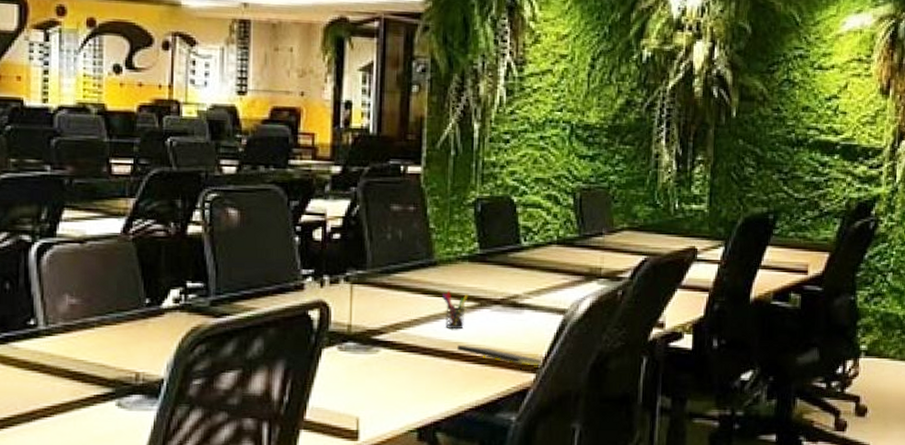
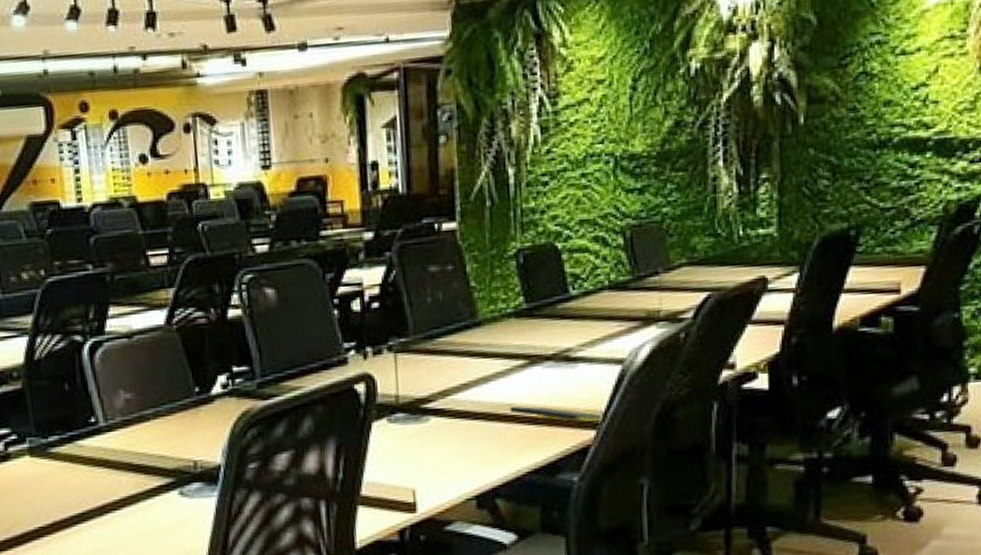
pen holder: present [441,290,468,329] -> none [489,350,518,390]

